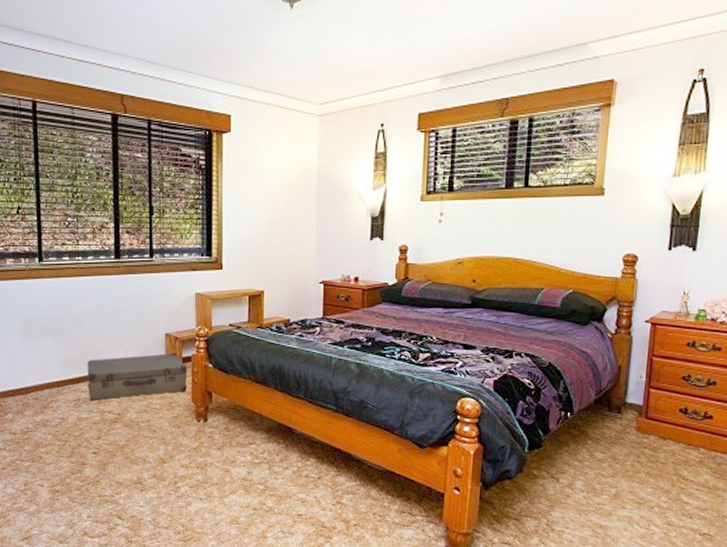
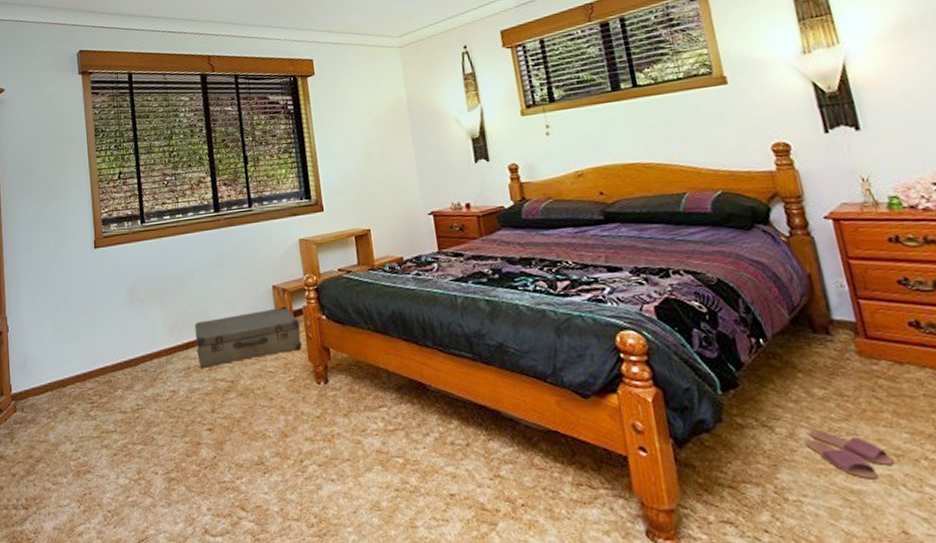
slippers: none [578,483,636,519] -> present [804,430,894,480]

